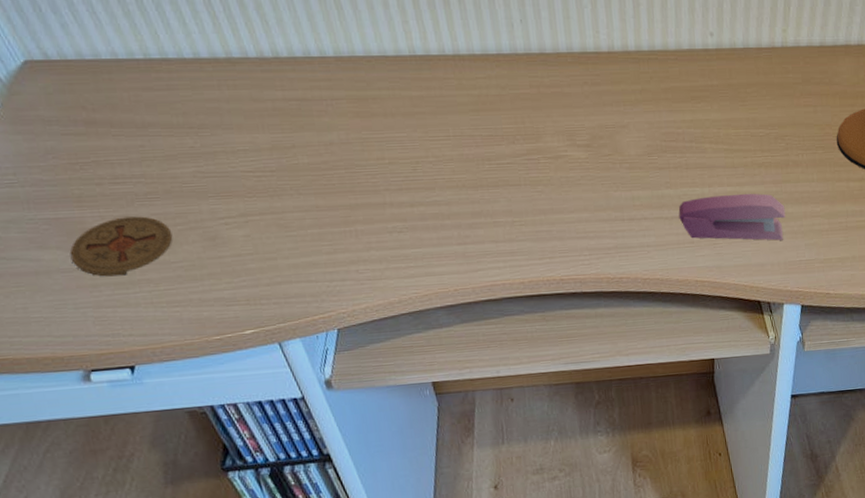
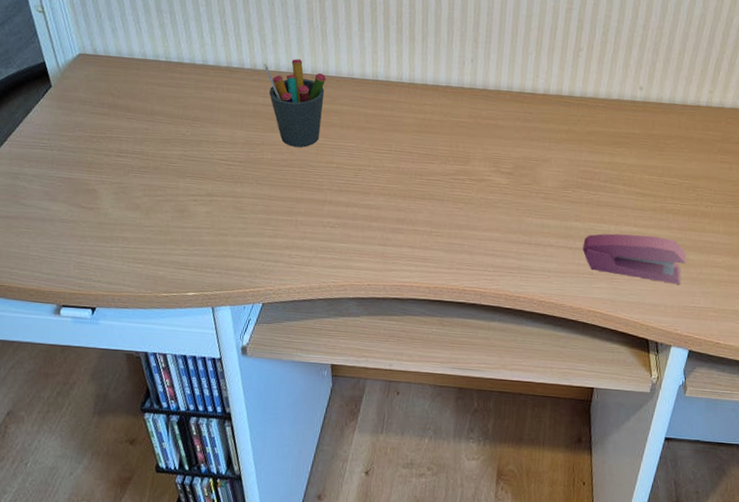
coaster: present [70,216,173,277] -> none [71,184,152,231]
pen holder: none [272,40,362,146] -> present [264,59,326,148]

